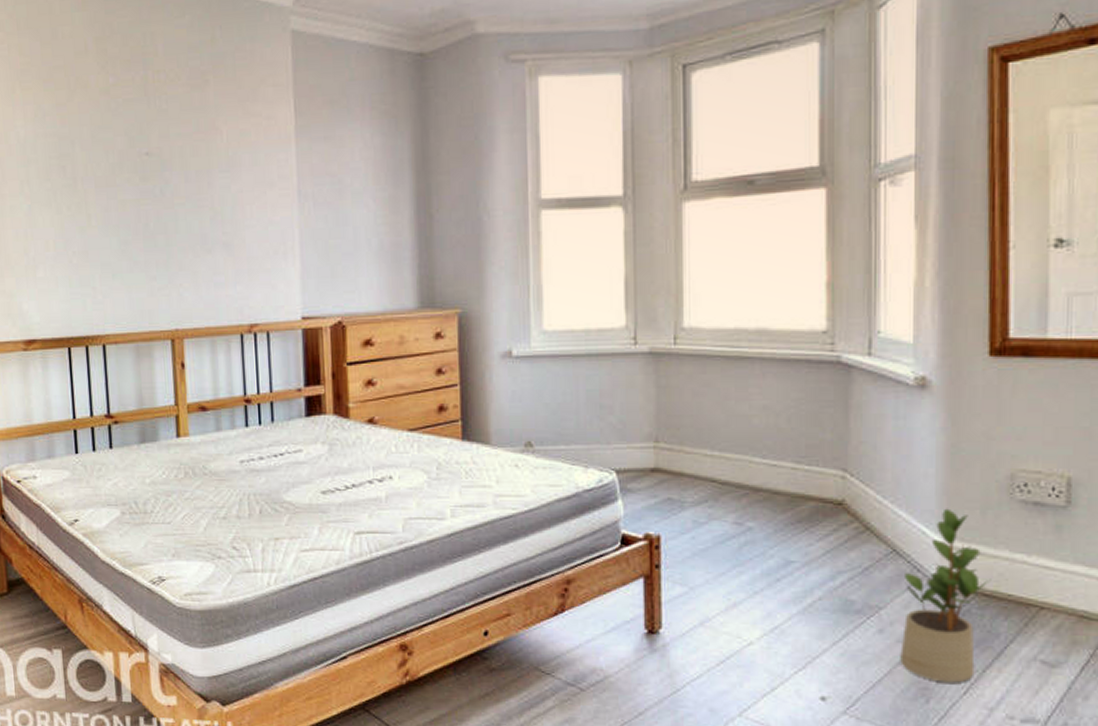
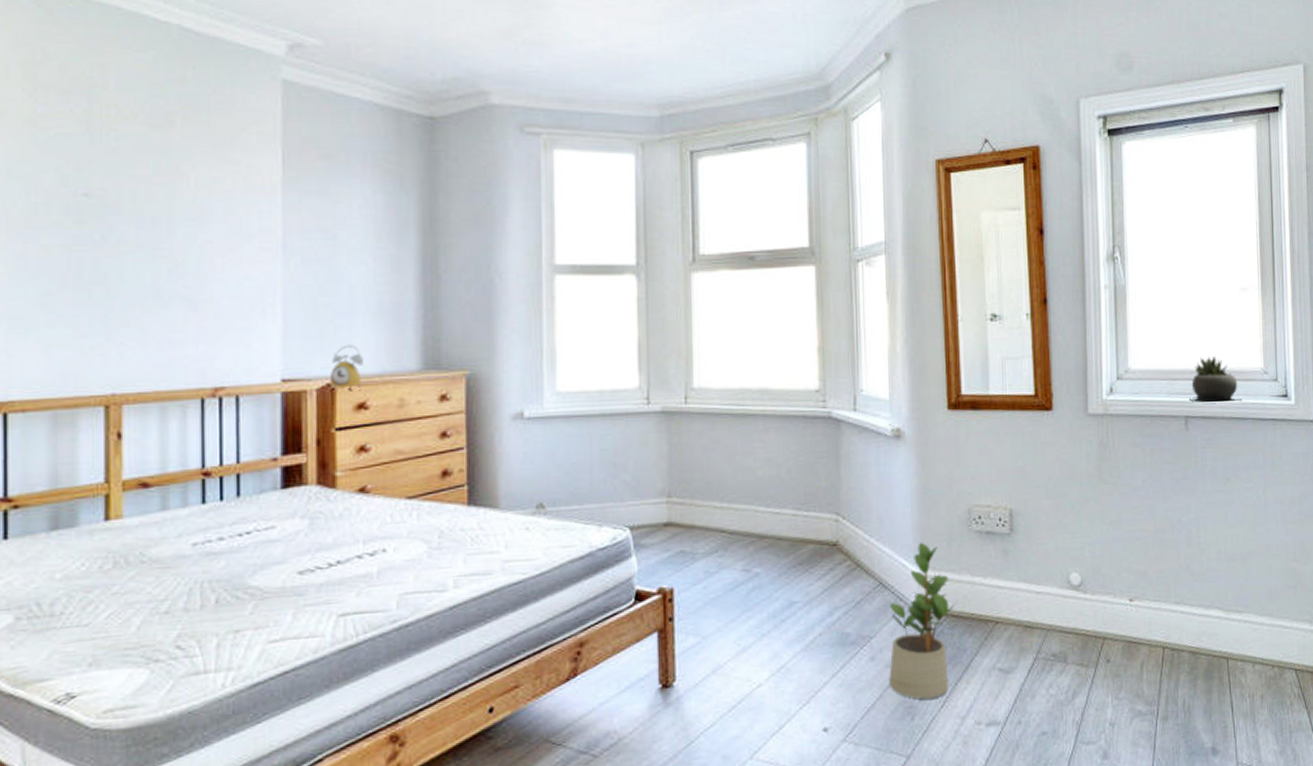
alarm clock: none [341,284,368,327] -> present [331,344,363,390]

